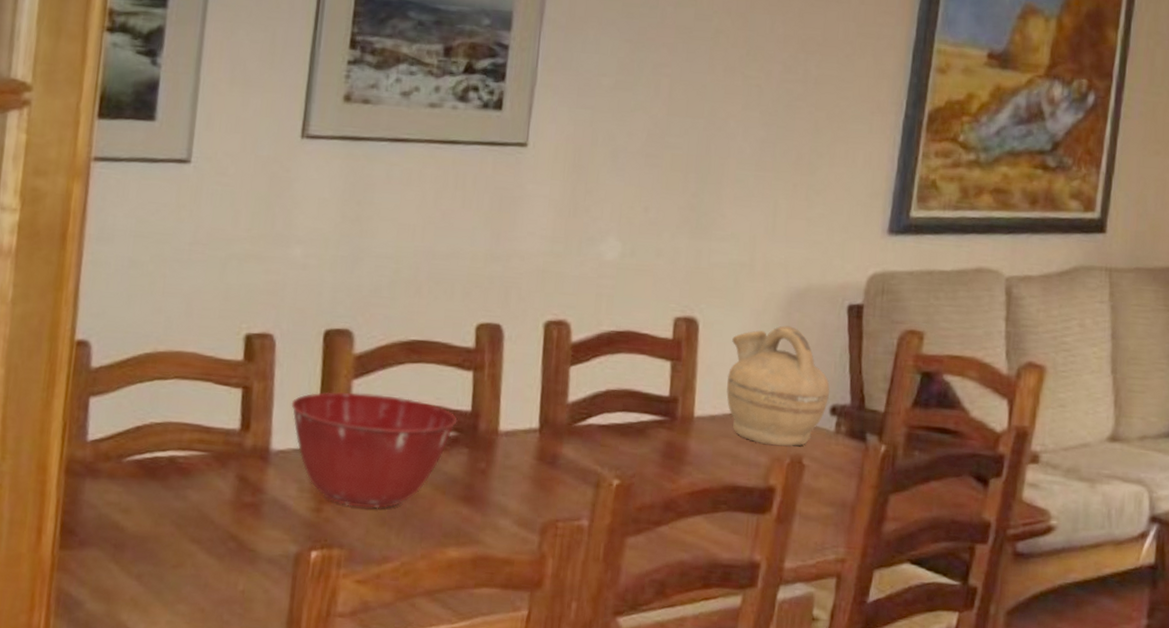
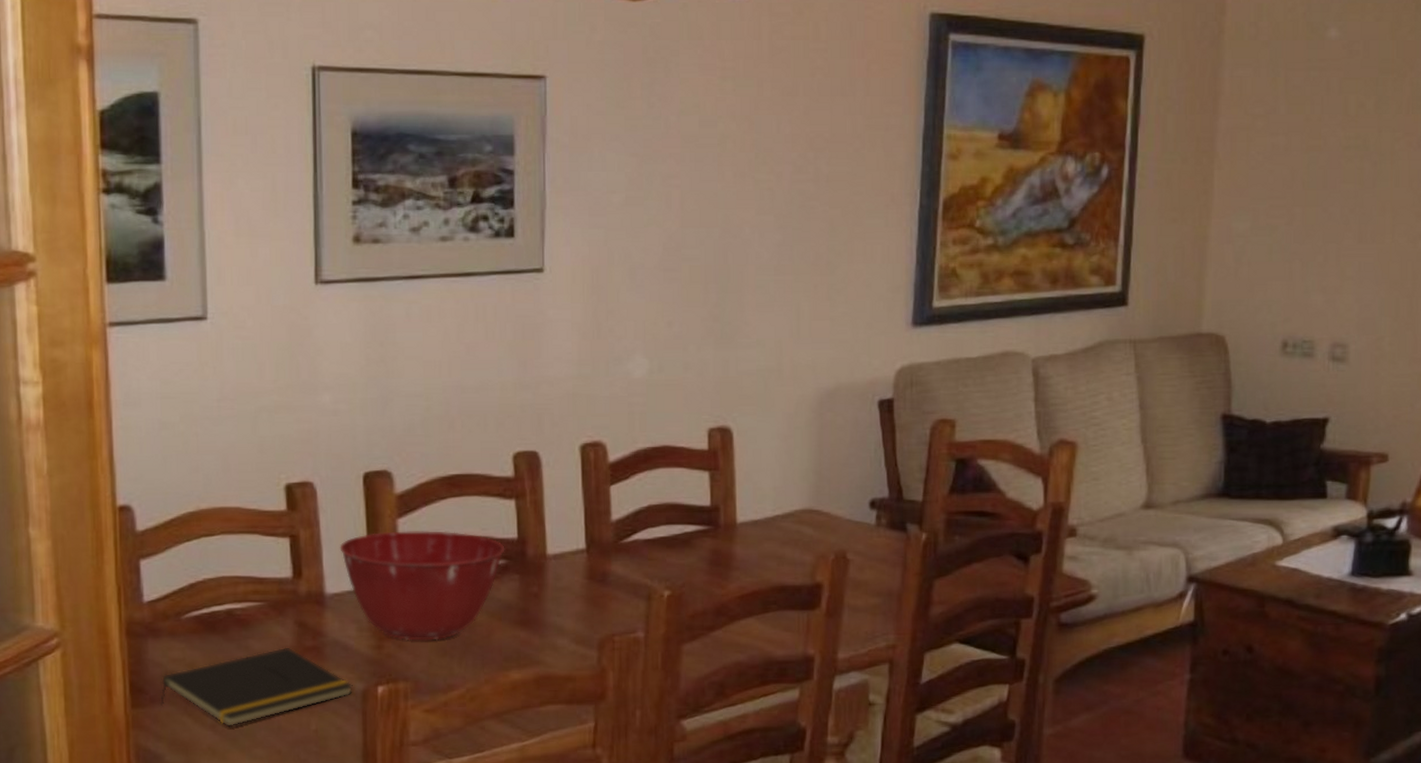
notepad: none [88,500,286,580] -> present [159,647,353,728]
teapot: present [726,325,830,447] -> none [765,426,867,544]

